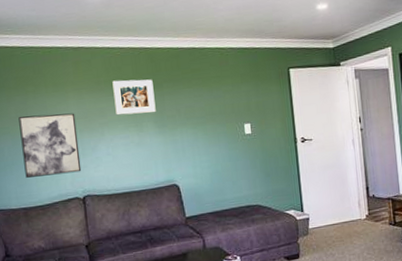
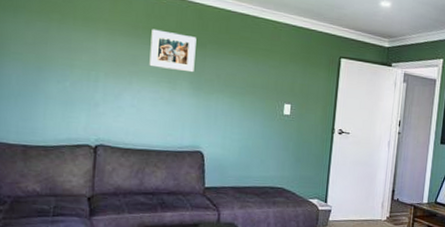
wall art: present [18,113,82,178] -> none [32,45,103,118]

